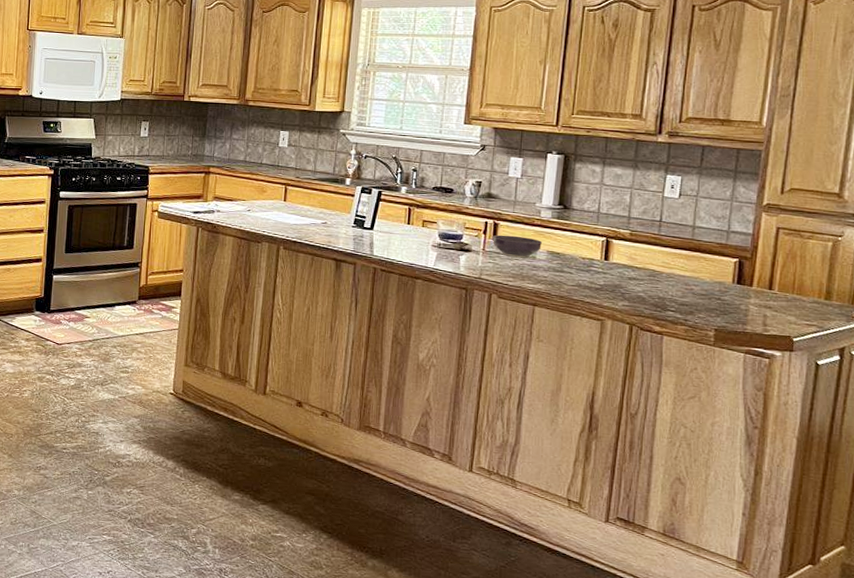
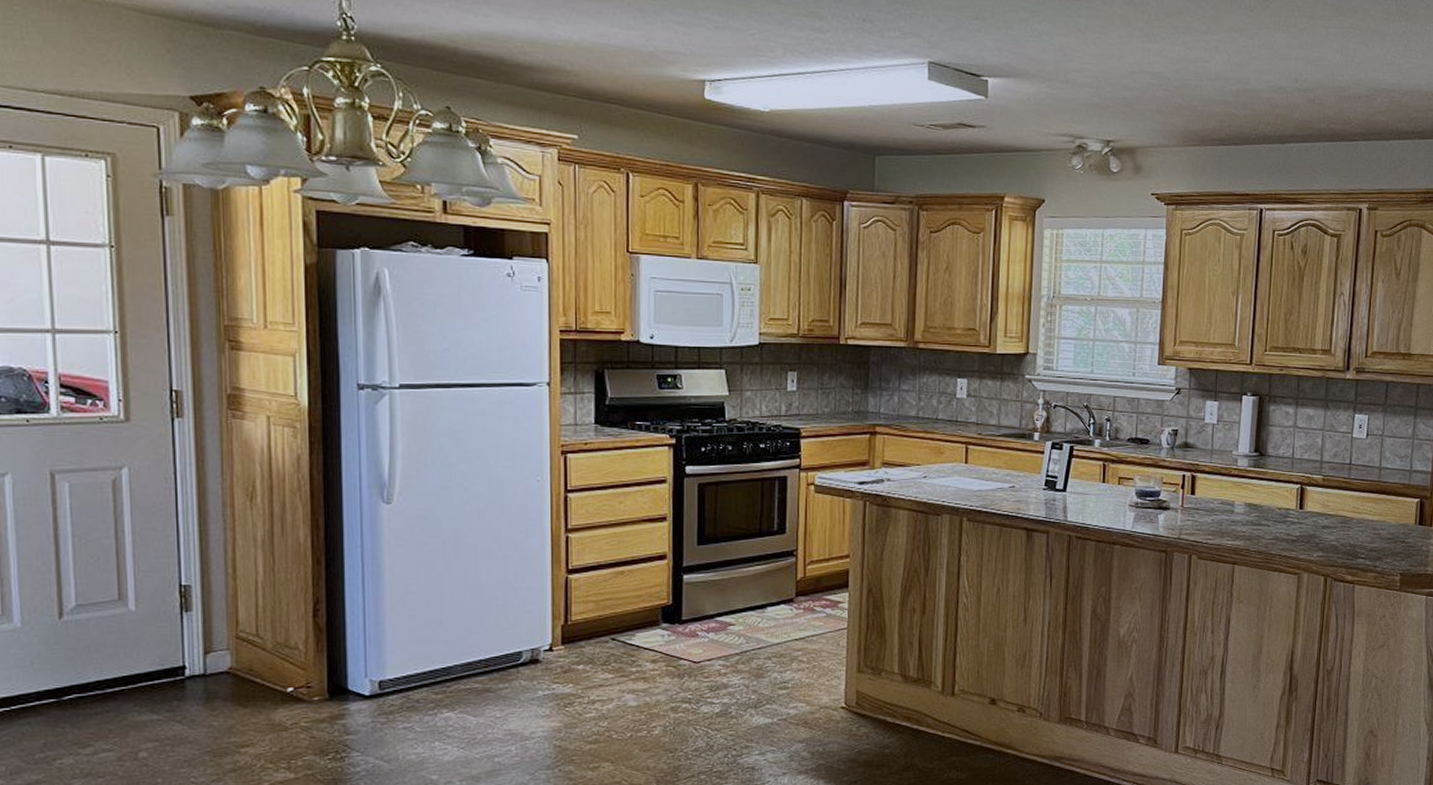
bowl: present [493,234,543,258] -> none [1191,488,1241,512]

